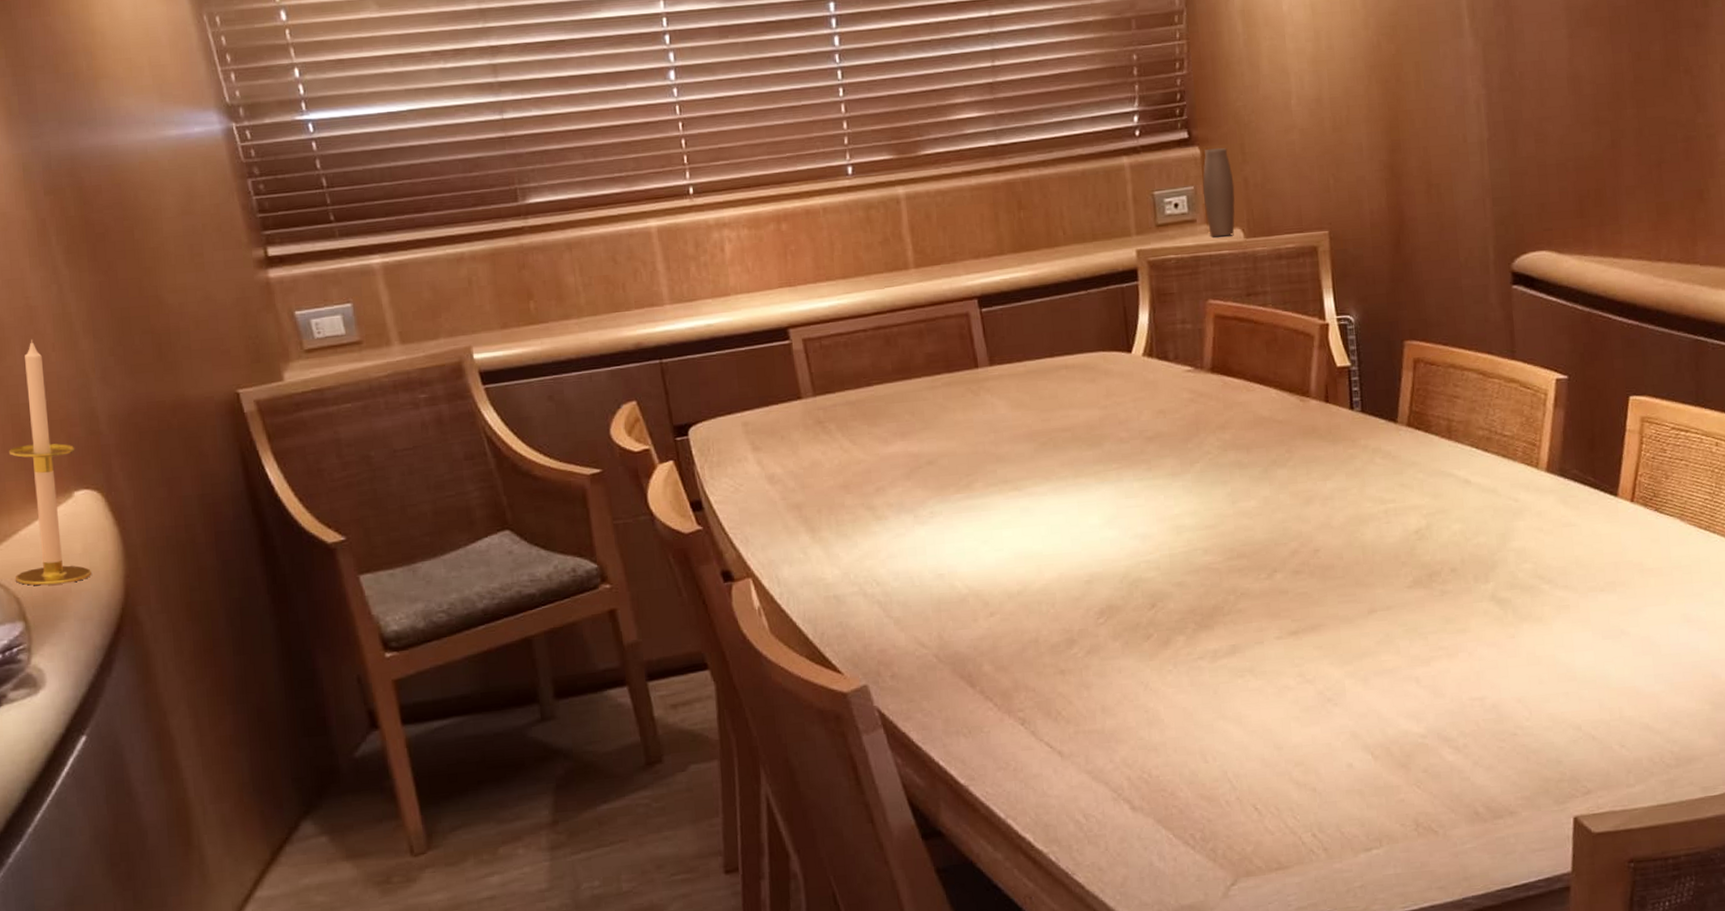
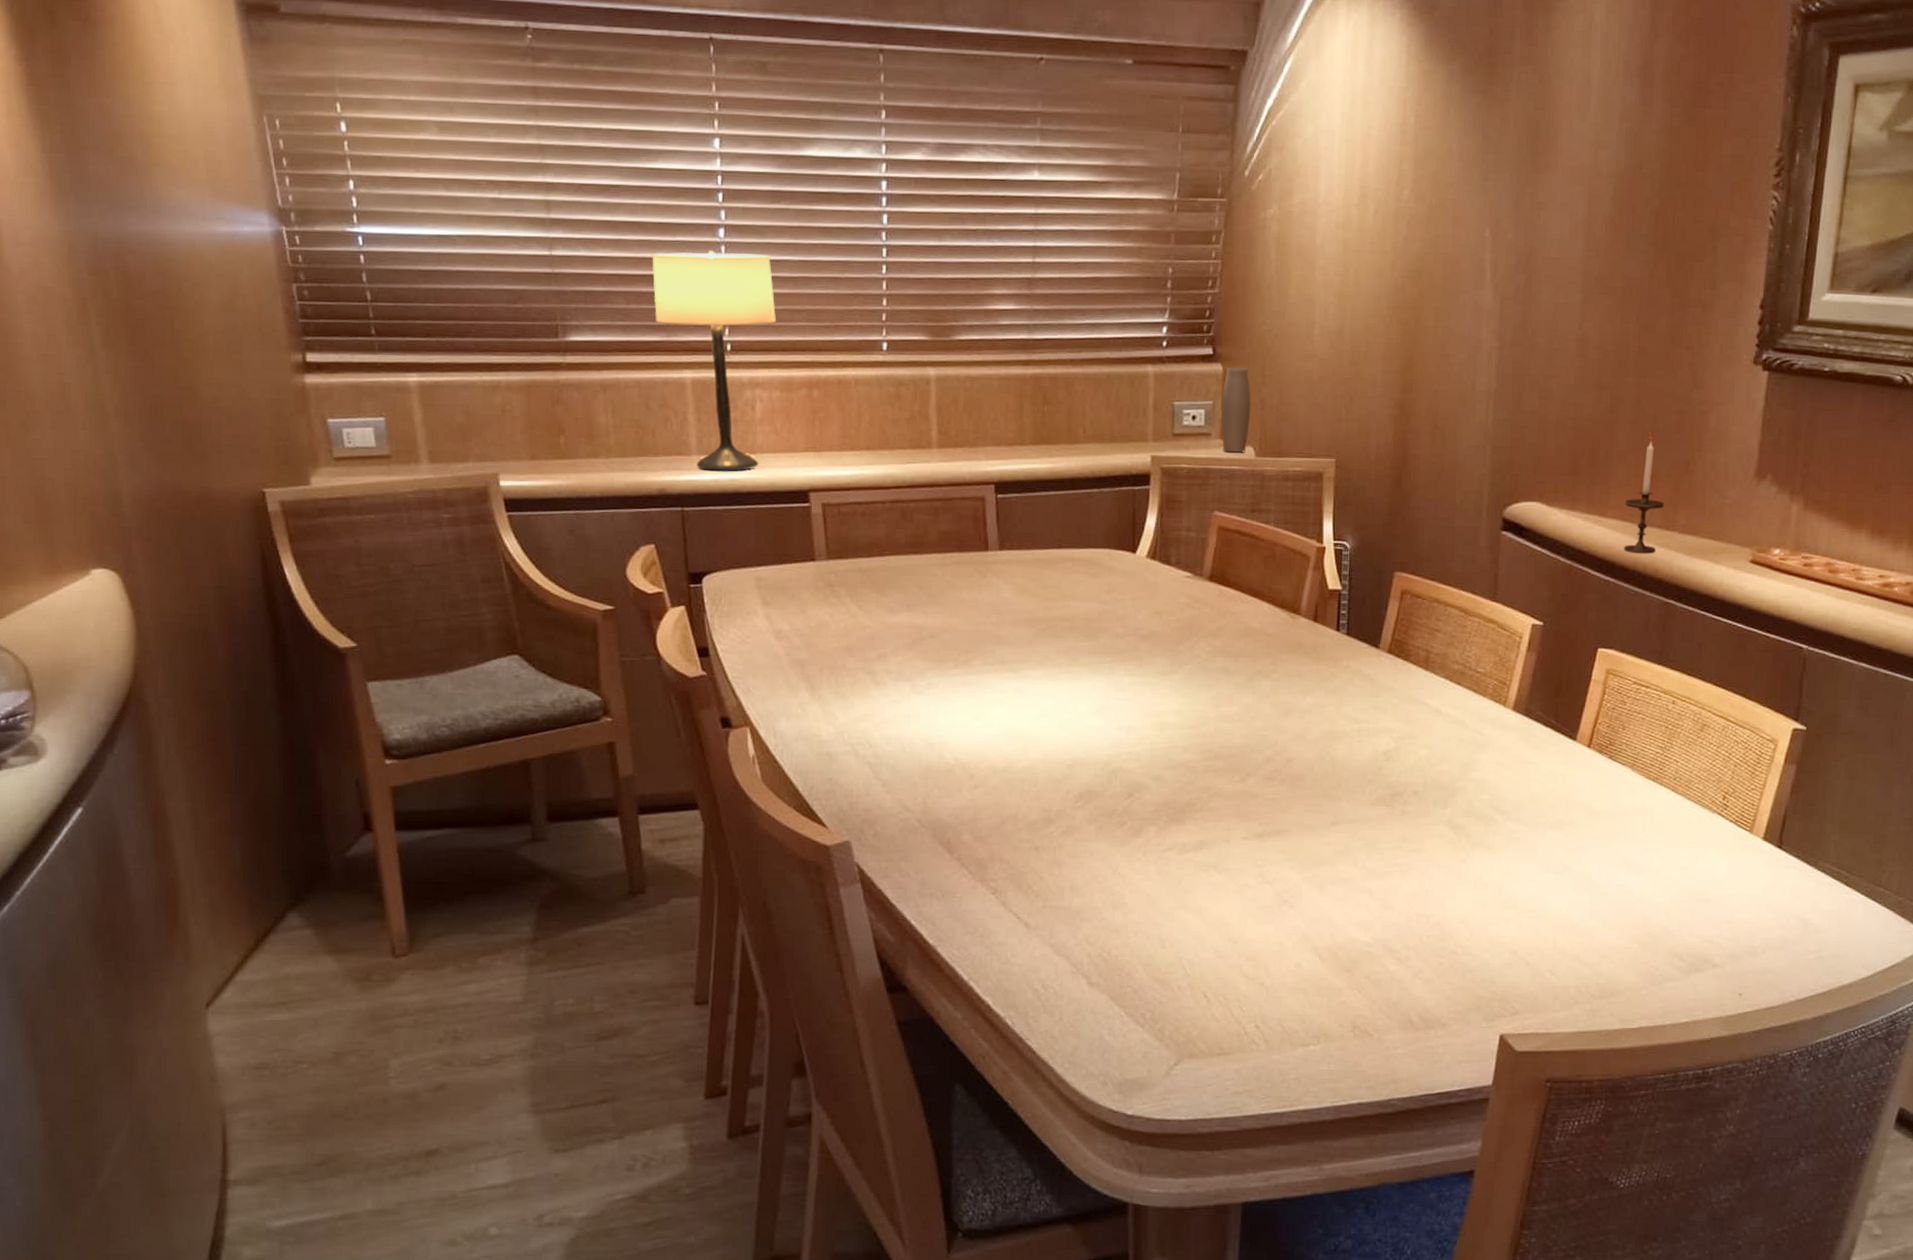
candle: present [8,339,91,586] -> none [26,416,102,658]
table lamp: none [604,91,737,319] -> present [652,250,777,471]
candlestick: none [1639,163,1682,293] -> present [1623,431,1664,555]

